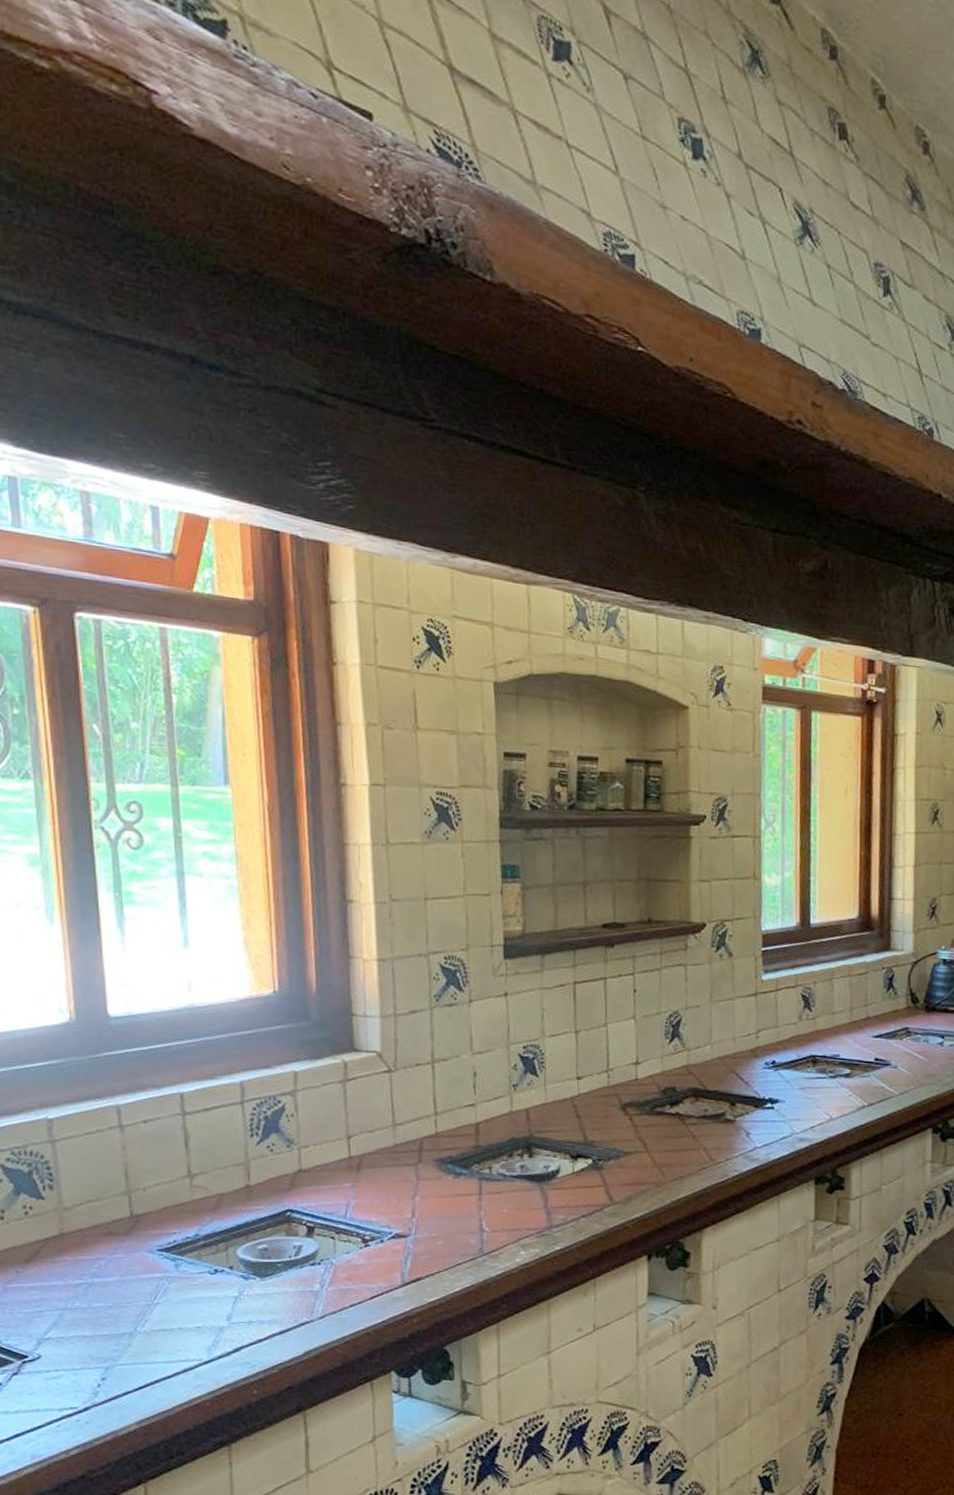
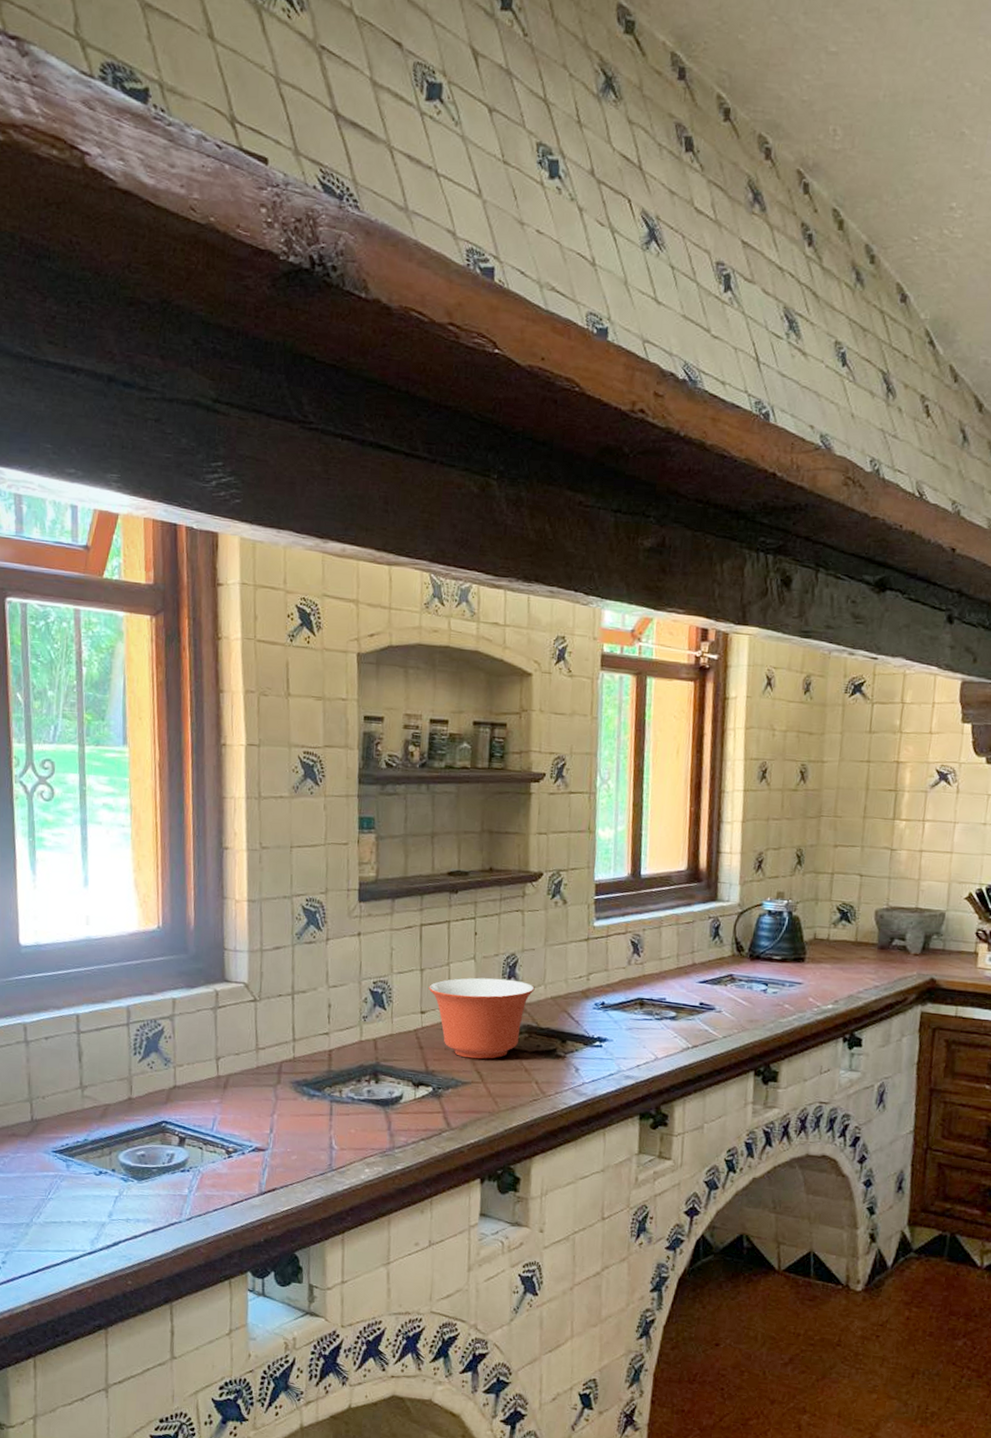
mixing bowl: none [585,1038,701,1127] -> present [428,977,535,1059]

